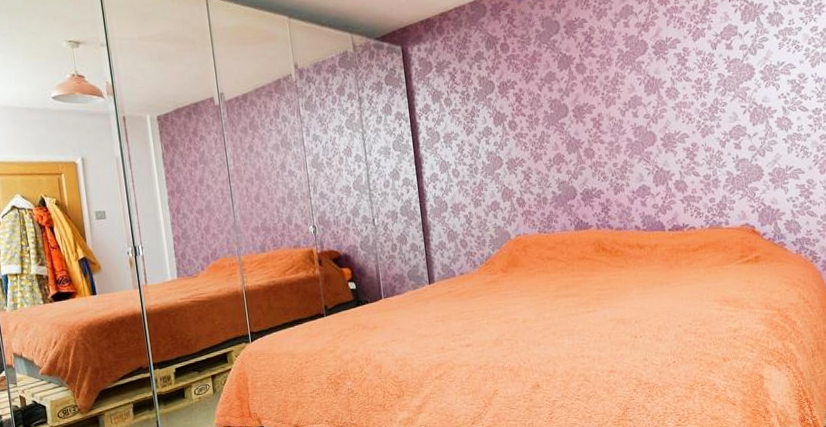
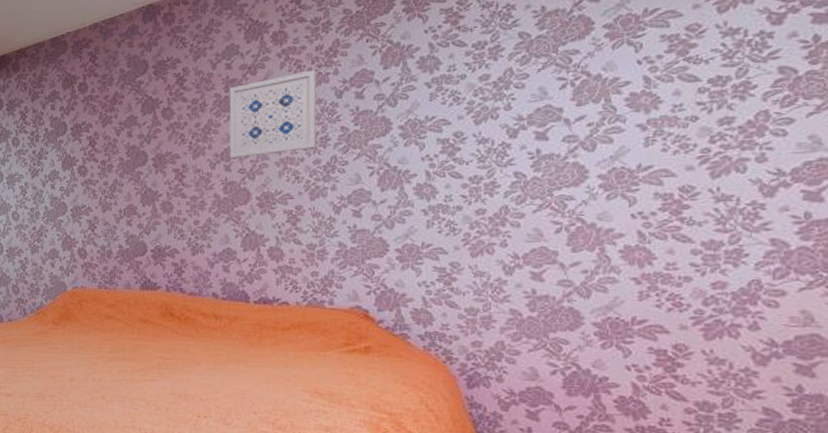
wall art: none [629,26,702,106] -> present [229,70,317,159]

